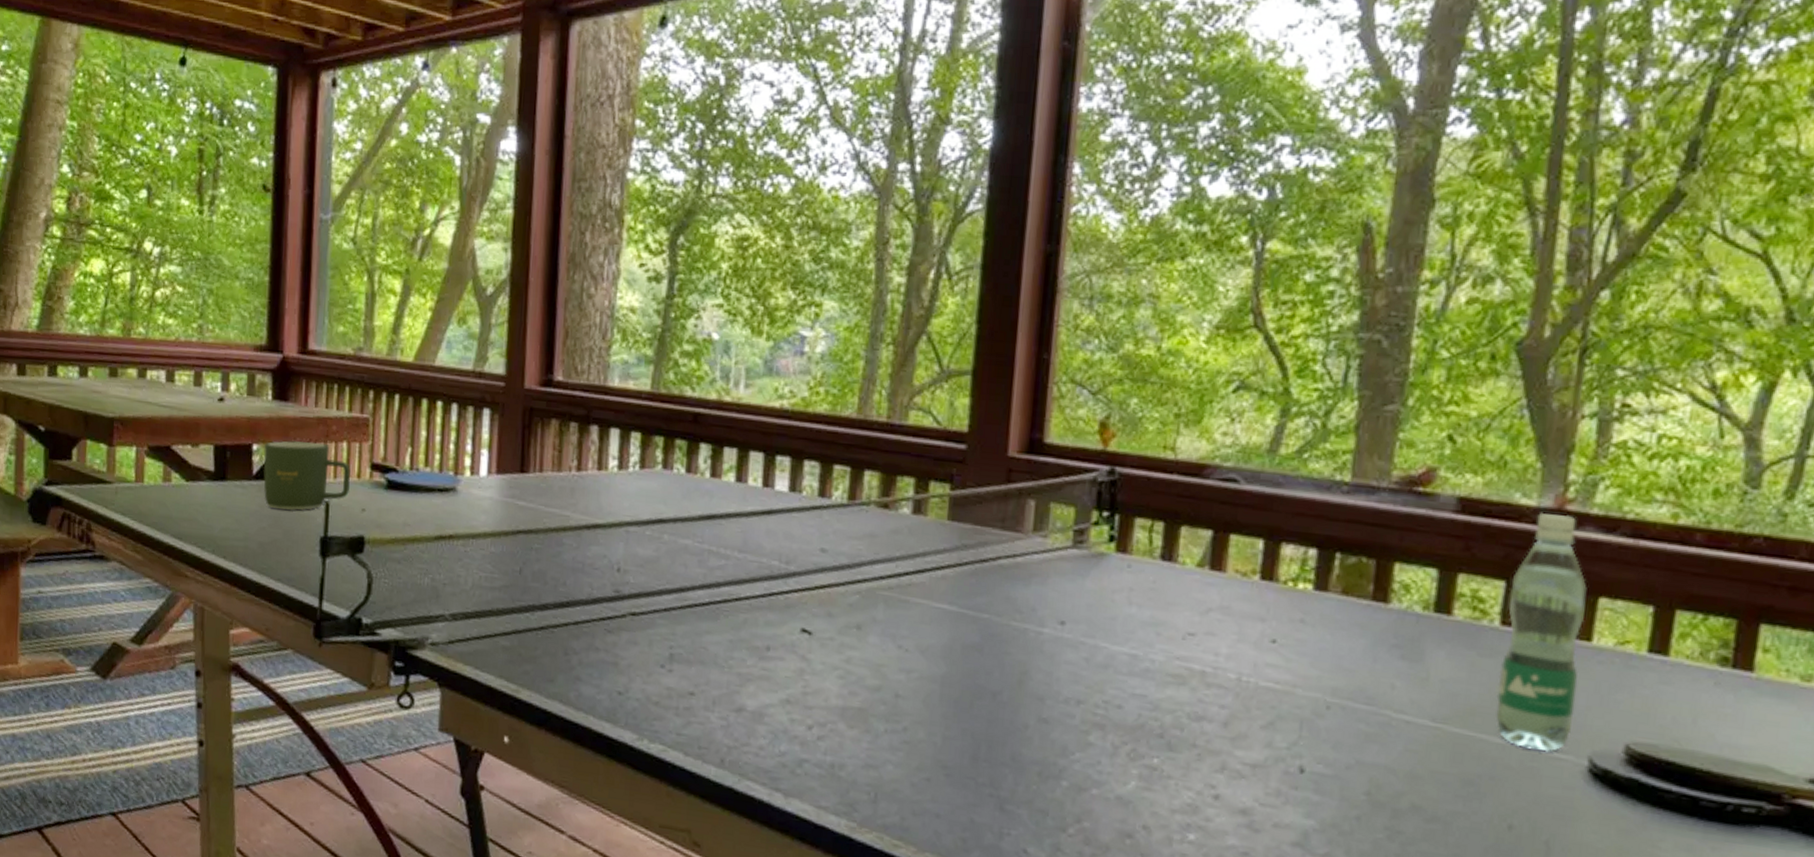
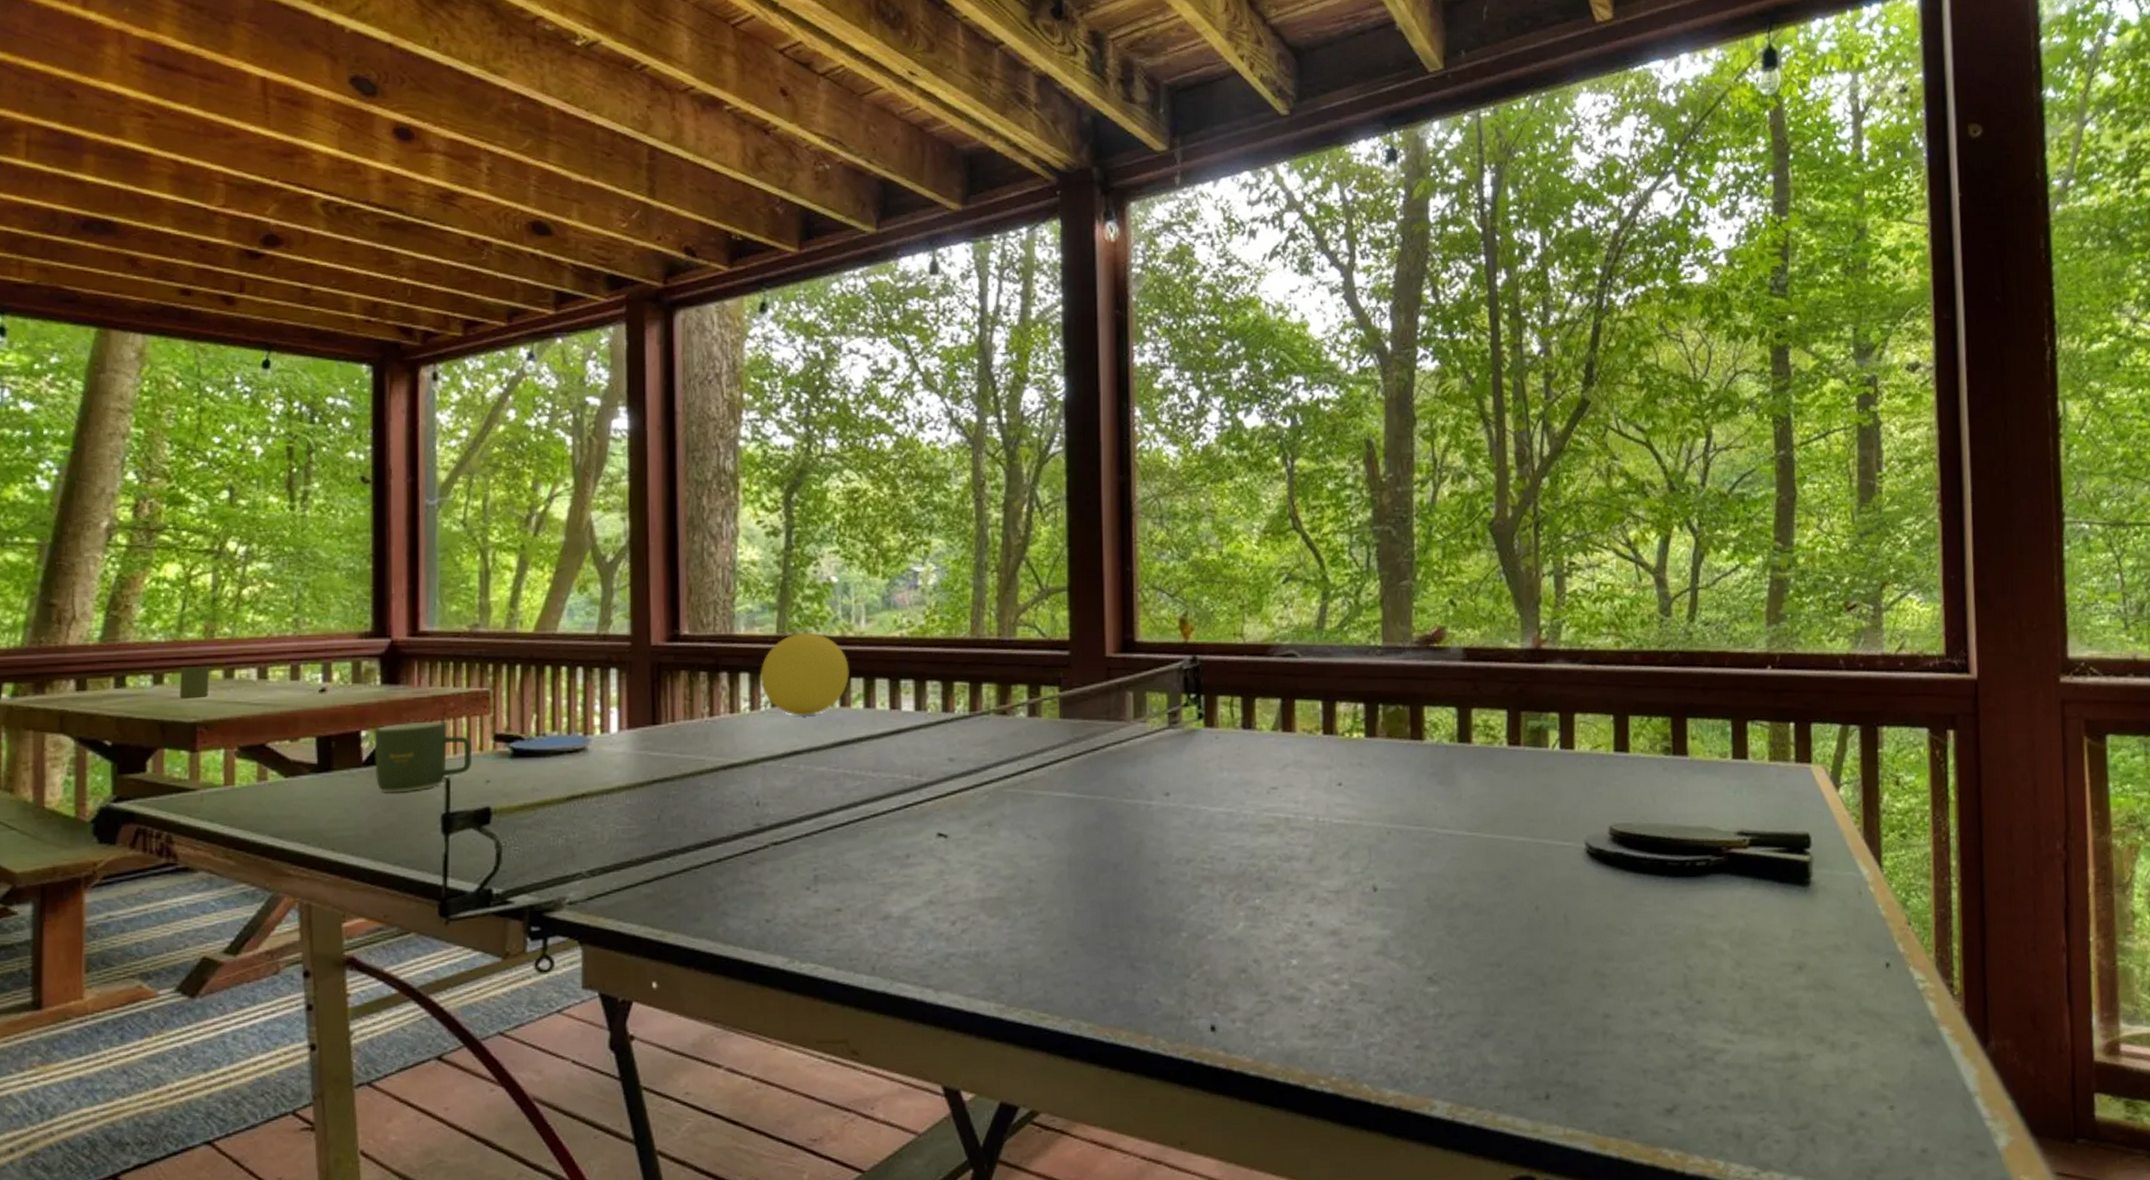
cup: none [100,362,126,395] -> present [179,665,209,699]
ball: none [630,391,724,483] -> present [759,632,849,716]
bottle: present [1496,512,1588,752] -> none [1511,652,1570,842]

